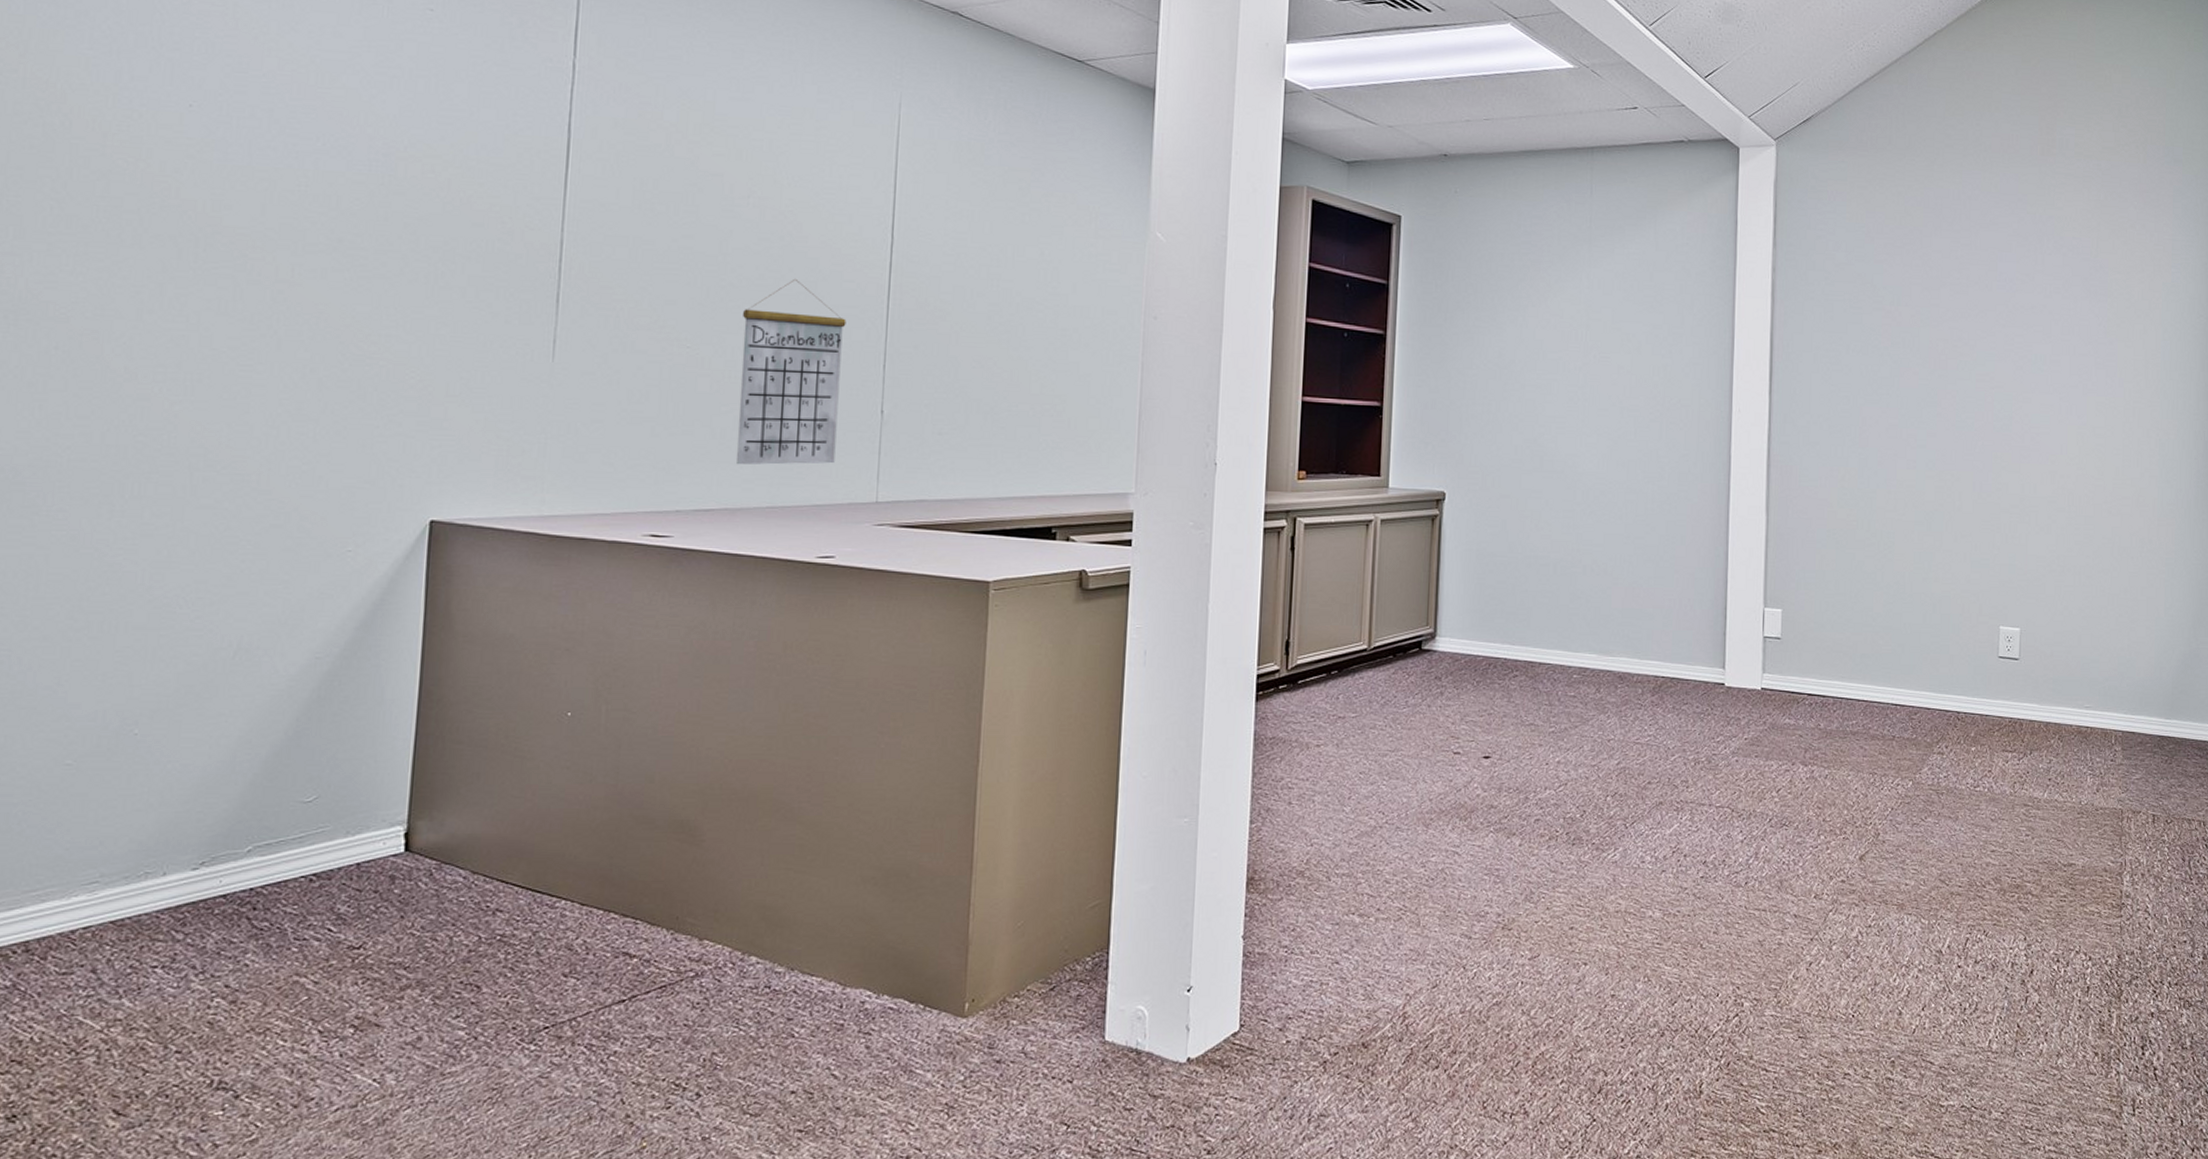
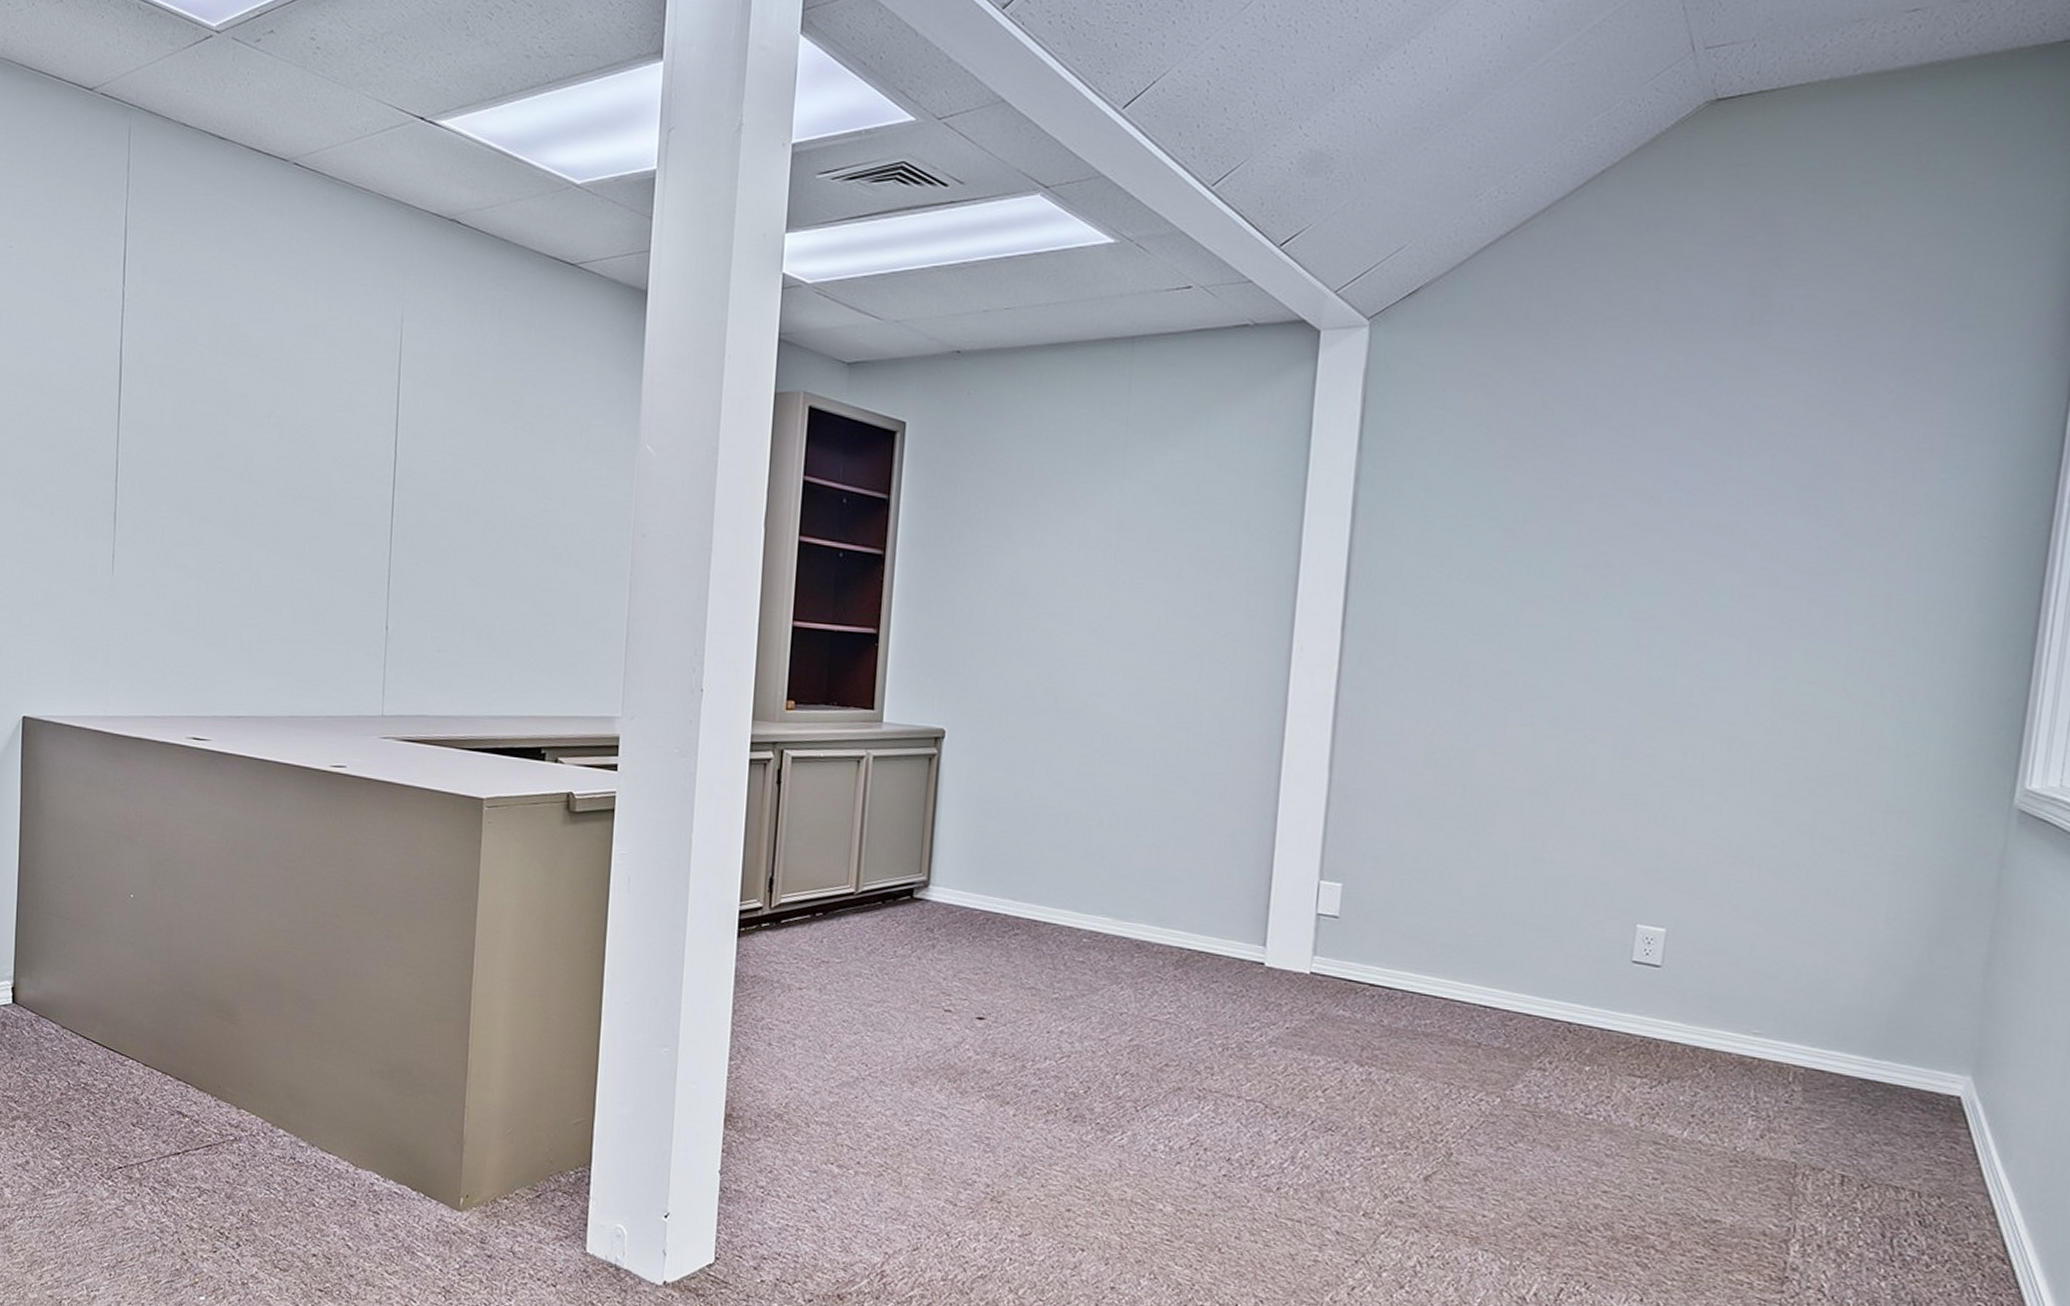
calendar: present [736,278,847,465] -> none [262,496,355,677]

